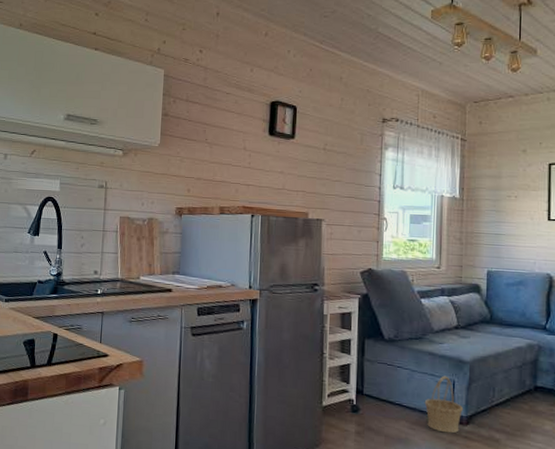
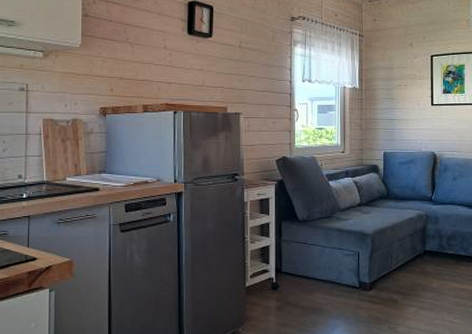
basket: present [424,375,463,434] -> none [334,248,367,299]

